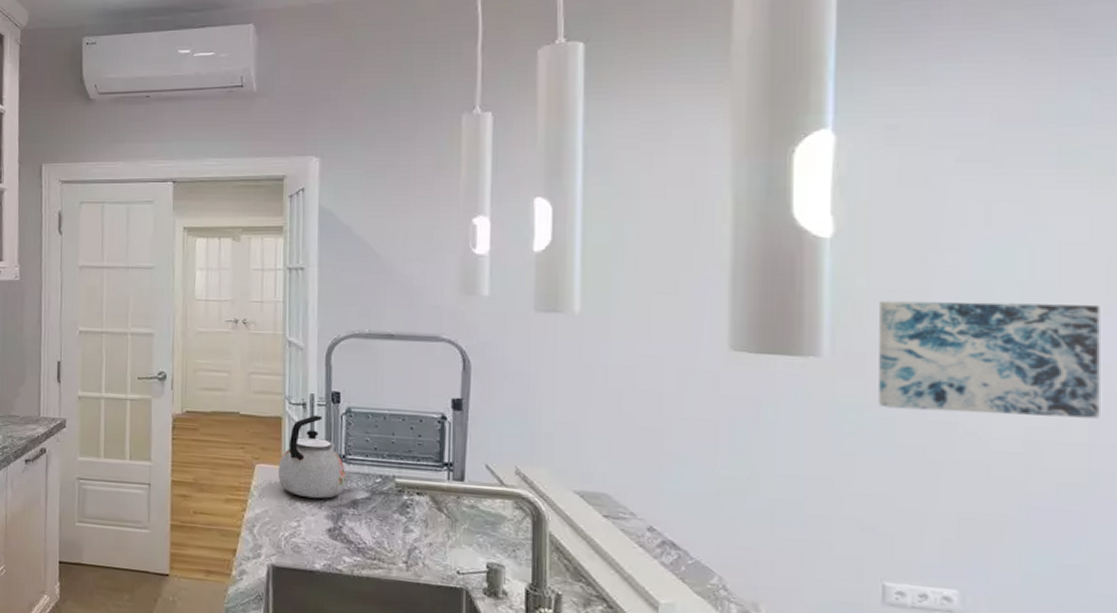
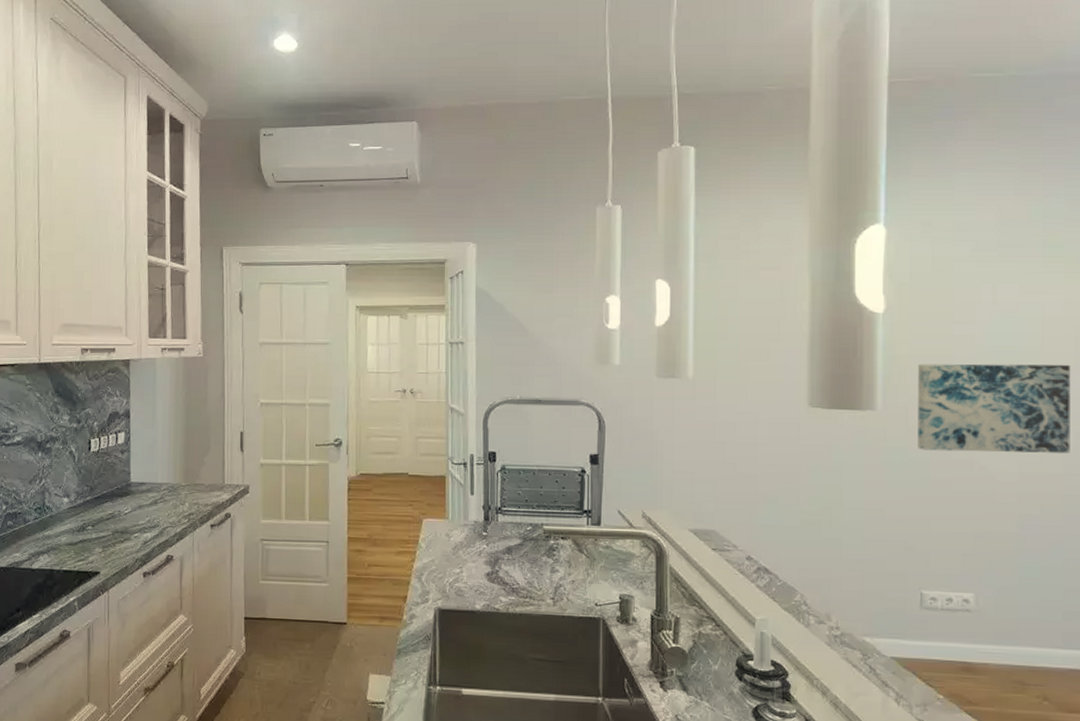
kettle: present [279,415,347,499] -> none [443,473,502,547]

